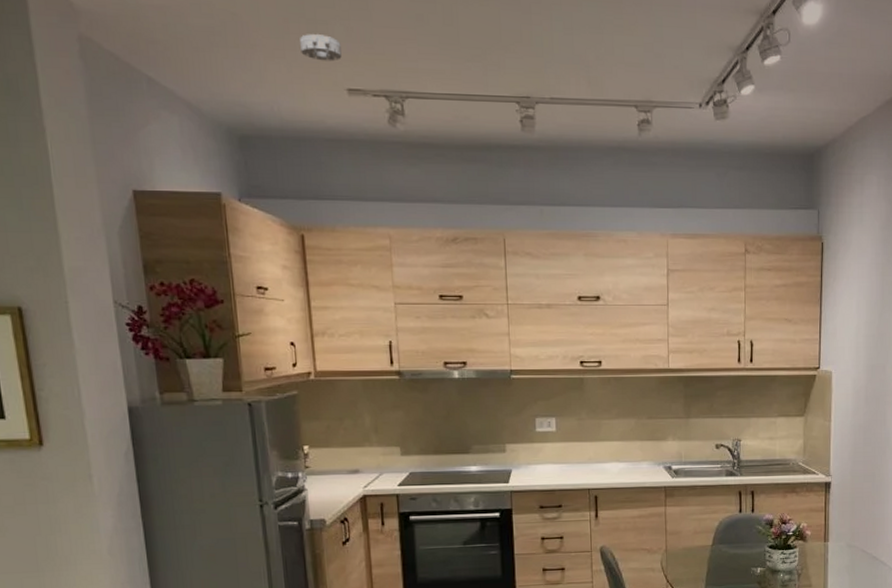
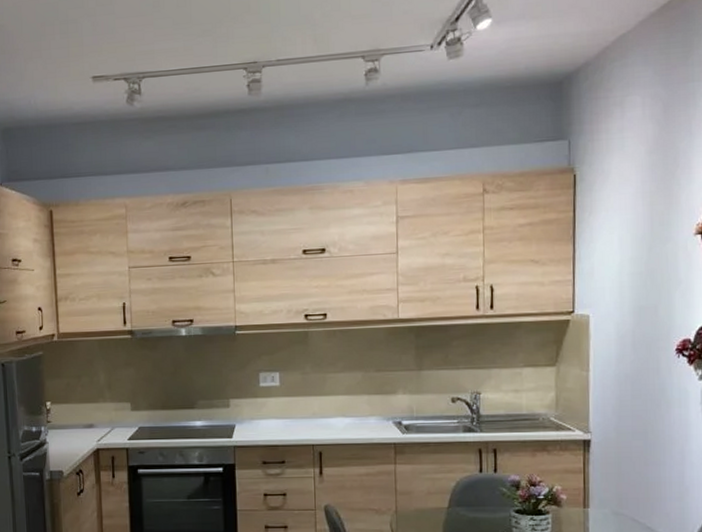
smoke detector: present [300,34,342,62] -> none [54,32,88,56]

